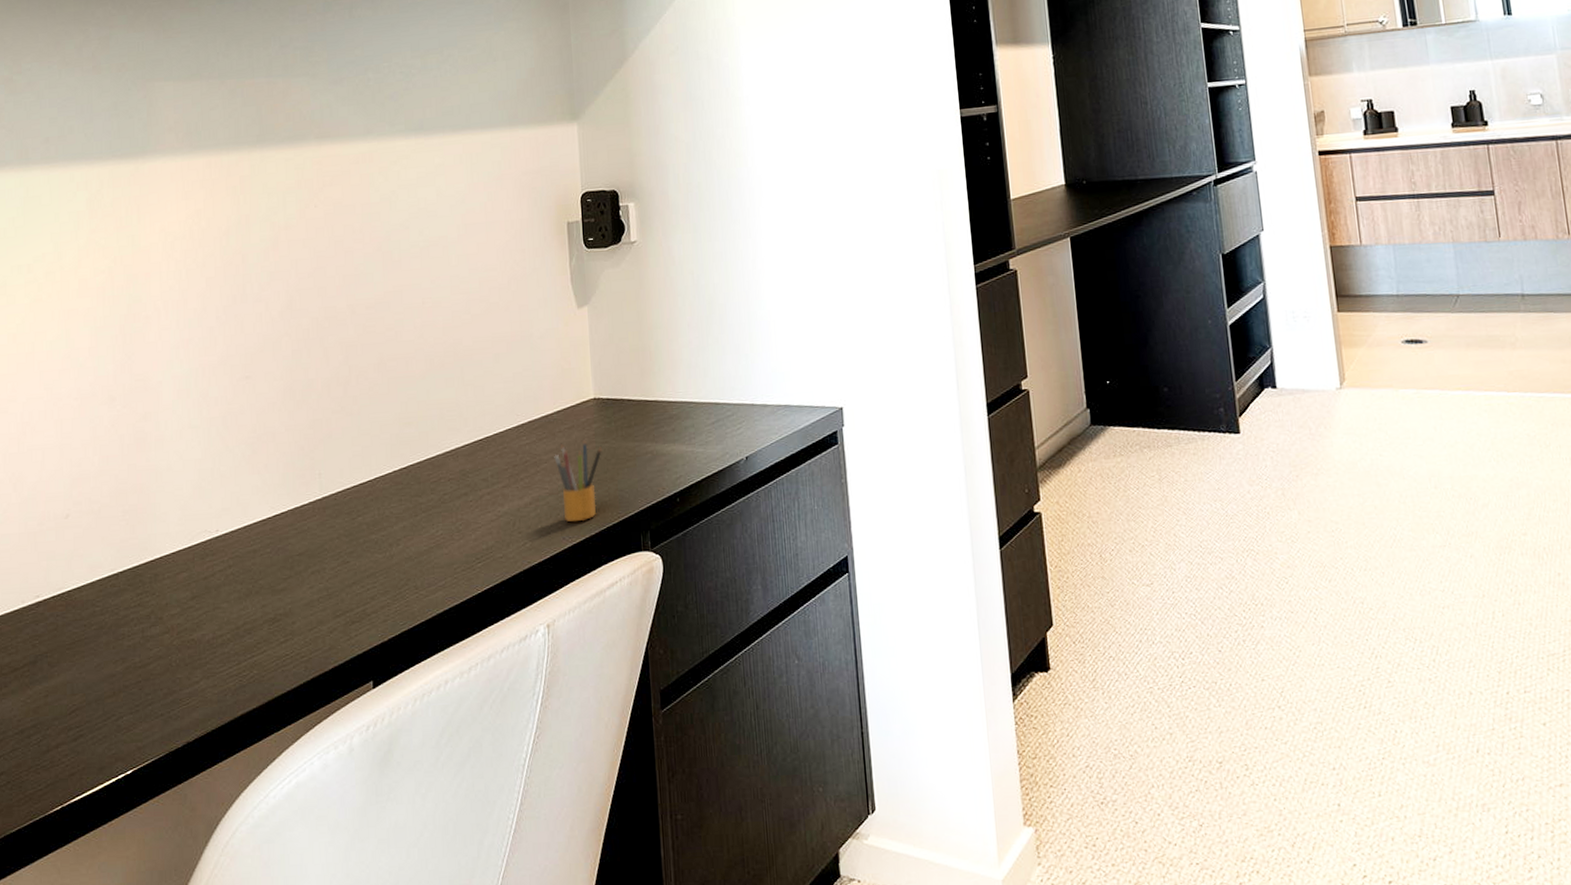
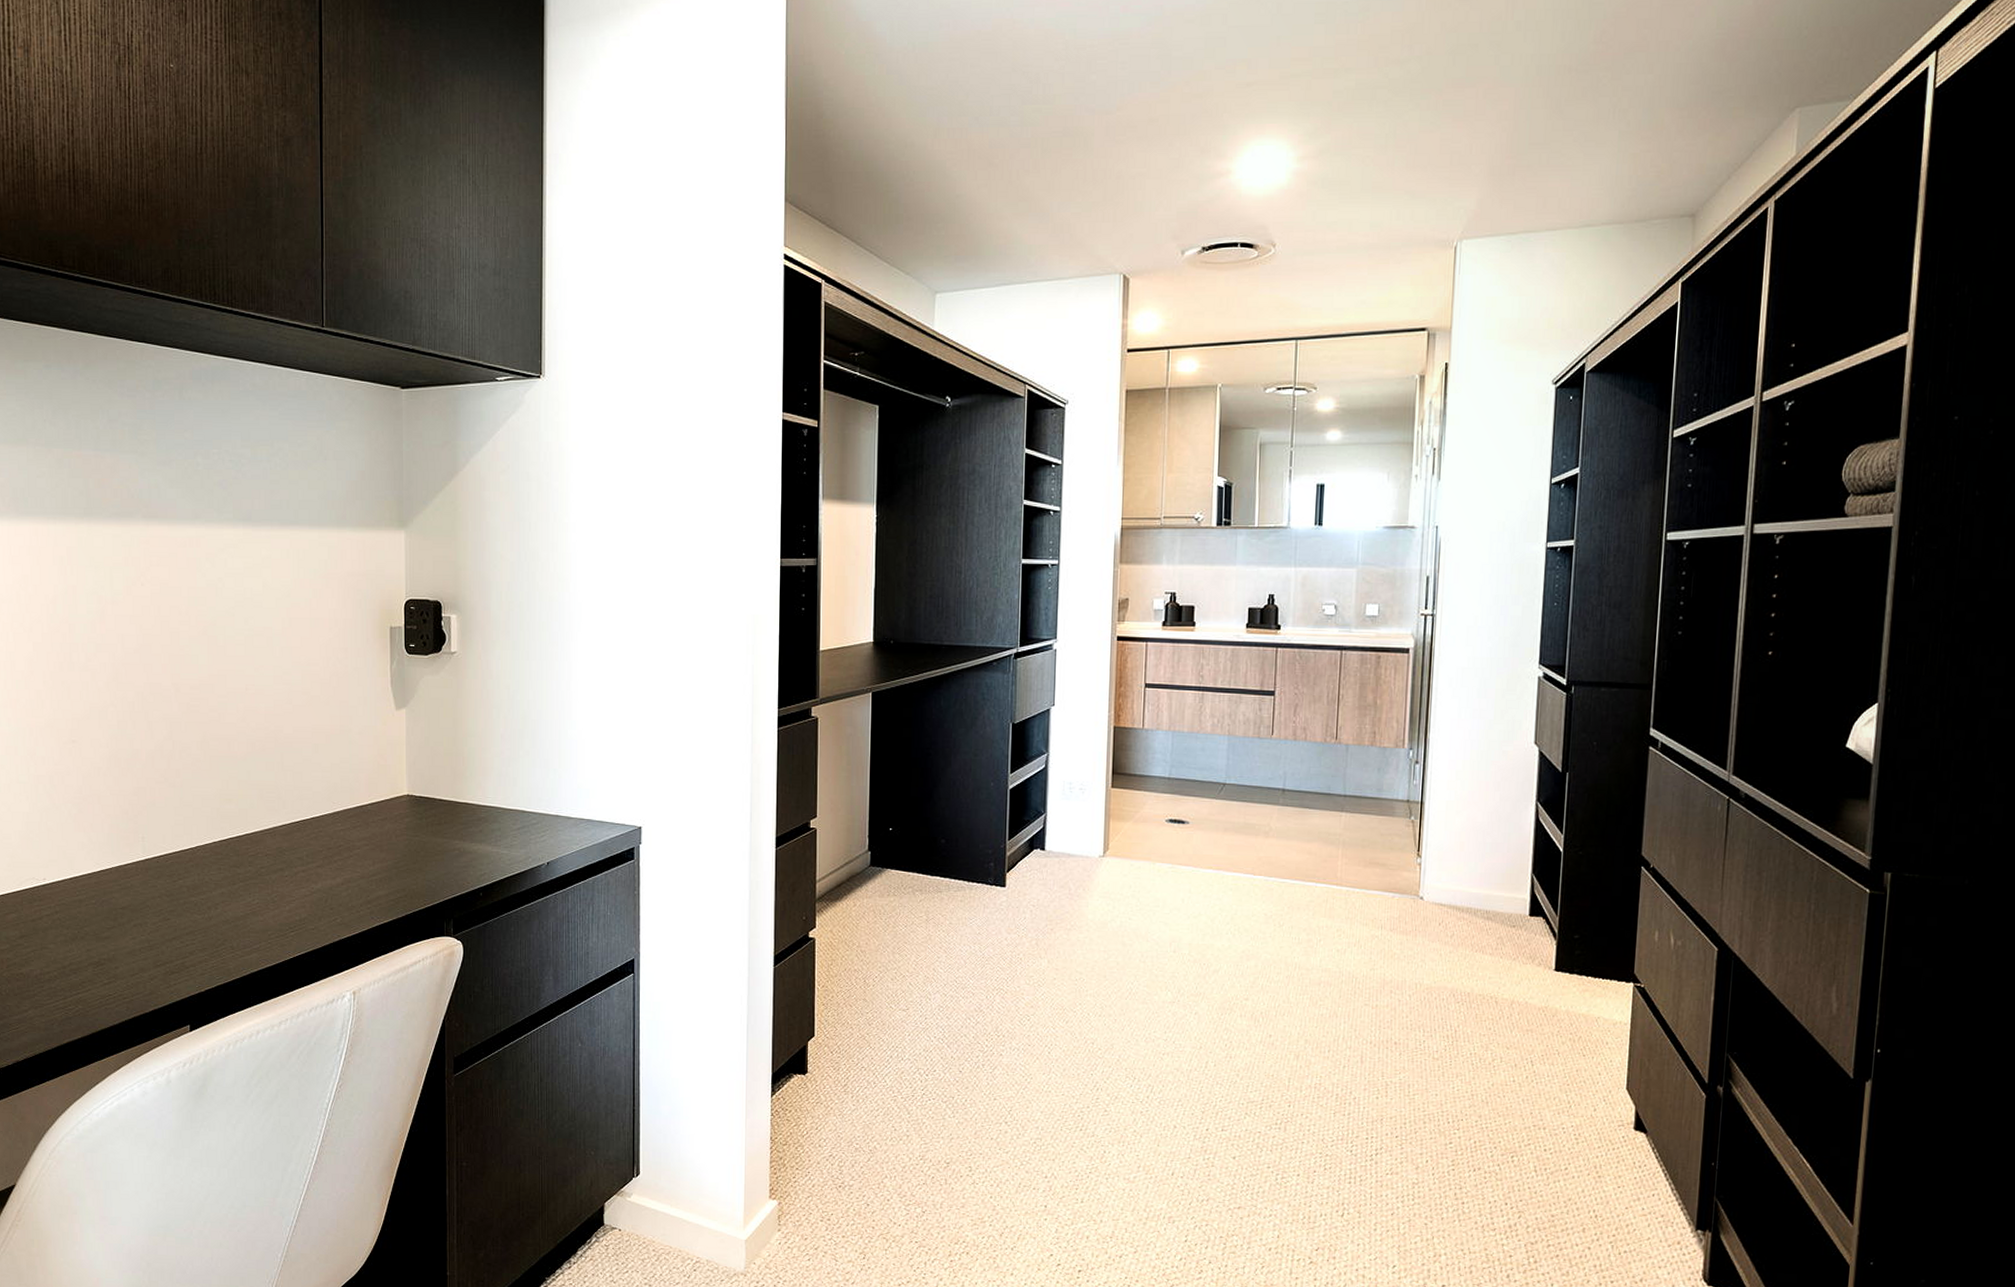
pencil box: present [554,438,603,522] -> none [367,830,413,904]

